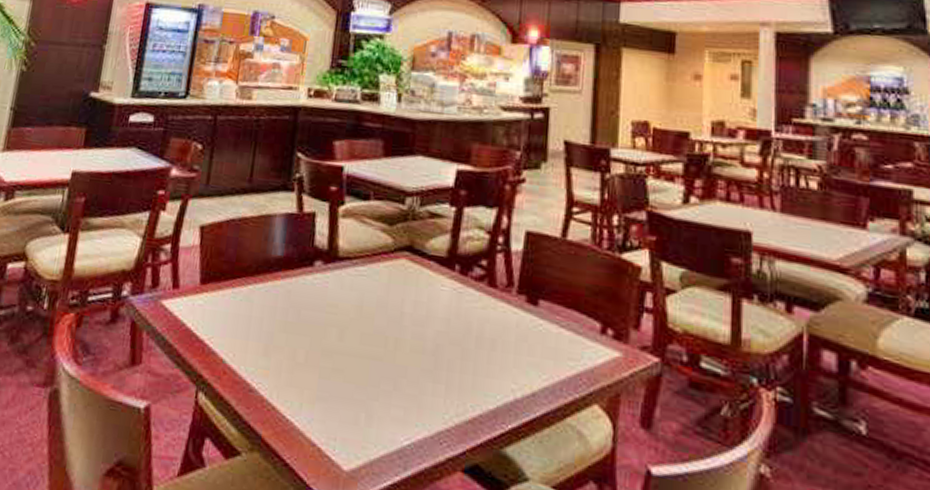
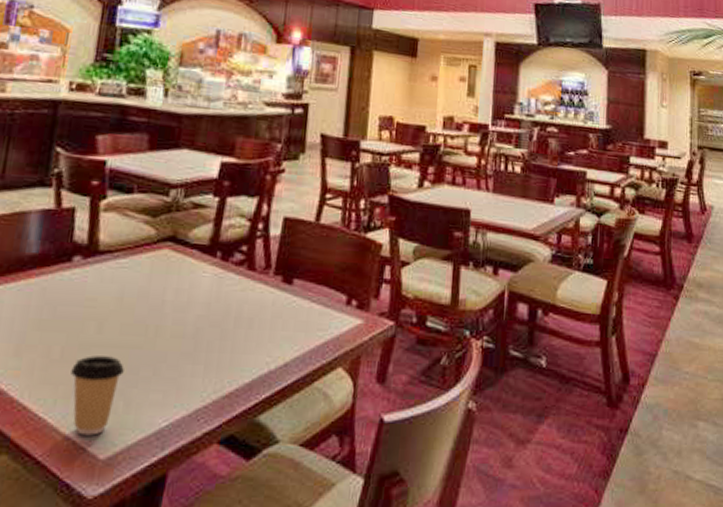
coffee cup: none [315,362,365,445] -> present [71,356,124,436]

